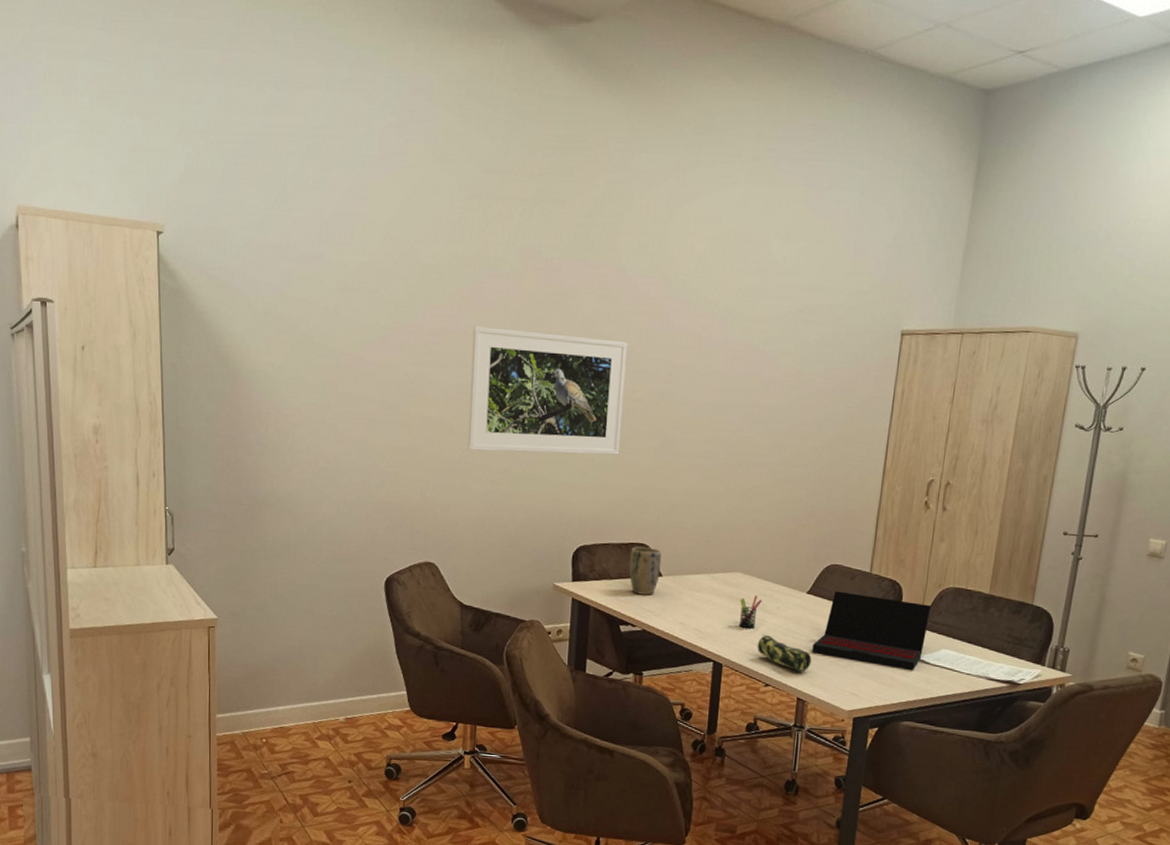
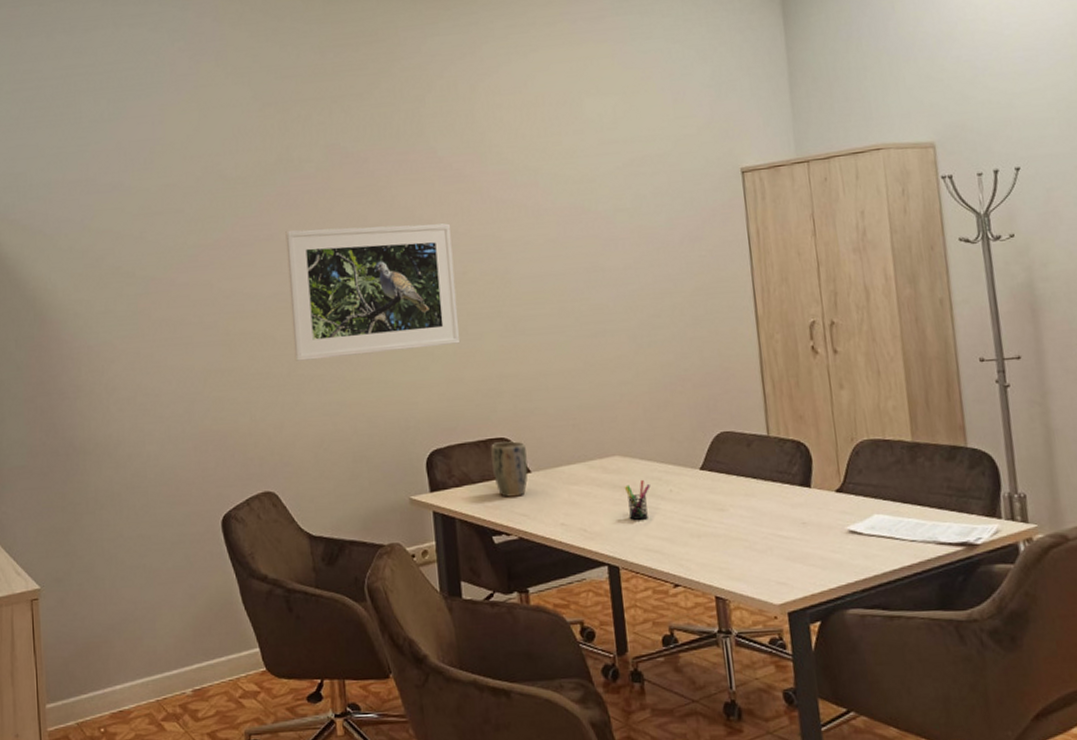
pencil case: present [757,634,812,672] -> none [655,524,723,565]
laptop: present [811,591,931,671] -> none [719,462,852,546]

